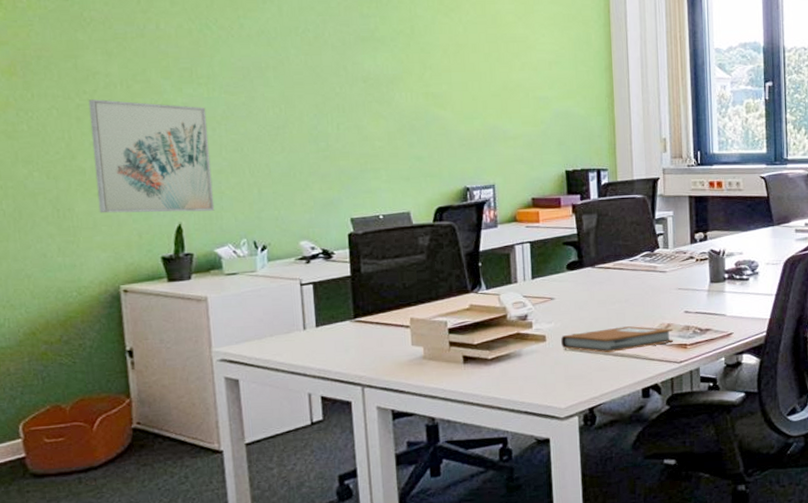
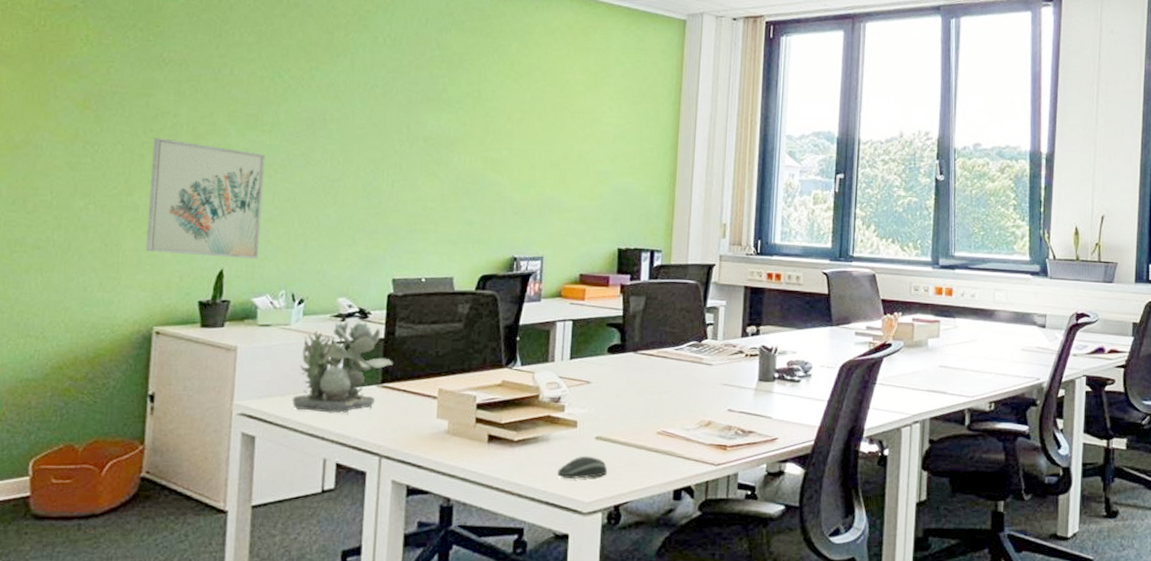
succulent plant: none [269,262,363,351] -> present [292,321,393,414]
computer mouse: none [532,366,579,389] -> present [557,456,607,479]
notebook: present [561,326,674,353] -> none [593,419,714,447]

